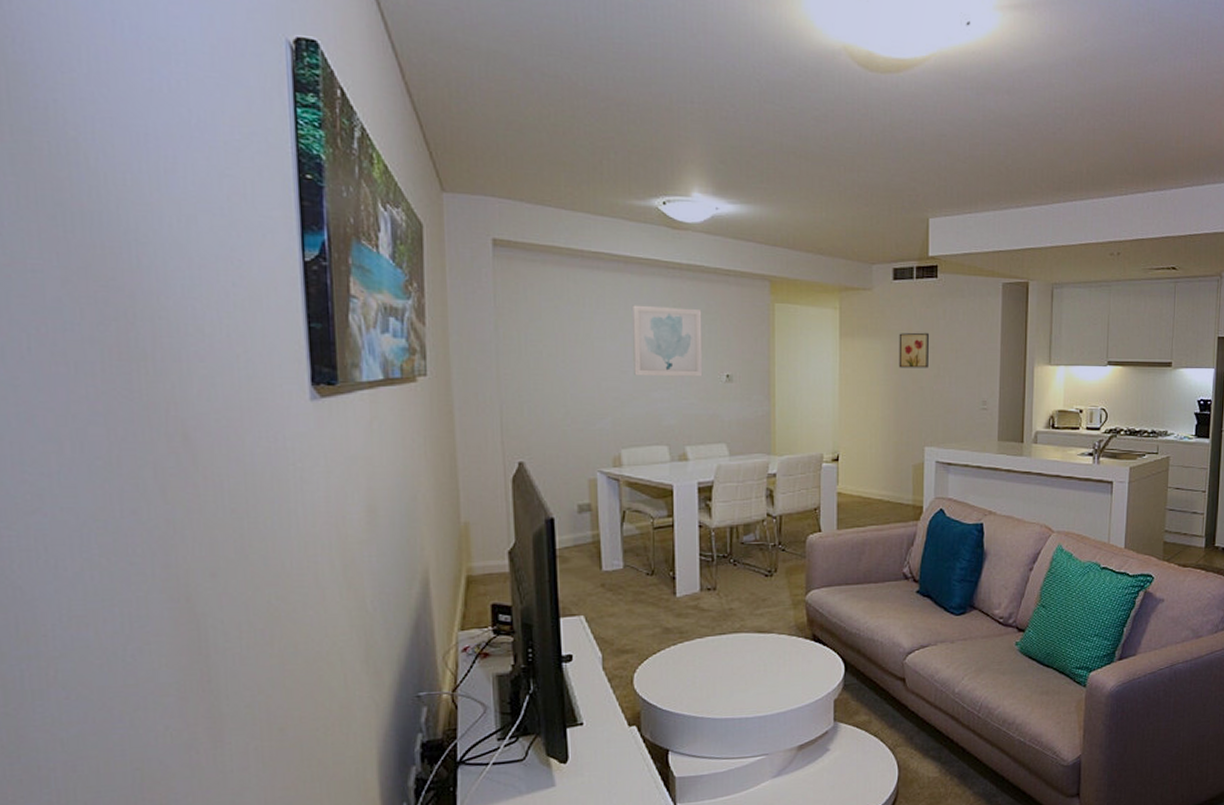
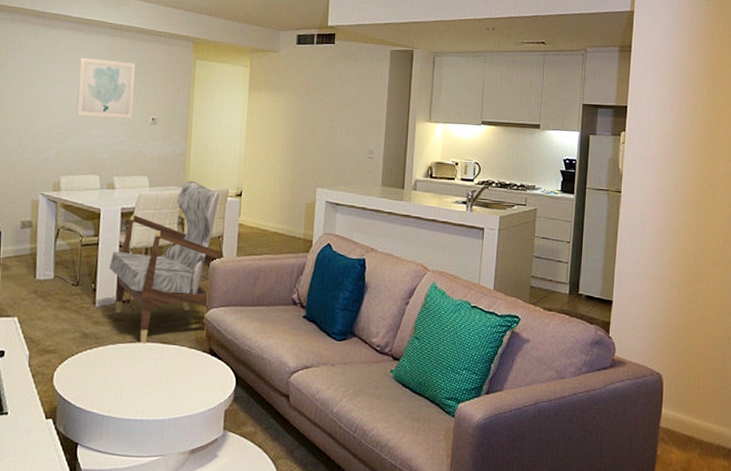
armchair: none [689,447,821,635] -> present [109,181,223,345]
wall art: present [898,332,929,368] -> none [297,89,325,120]

